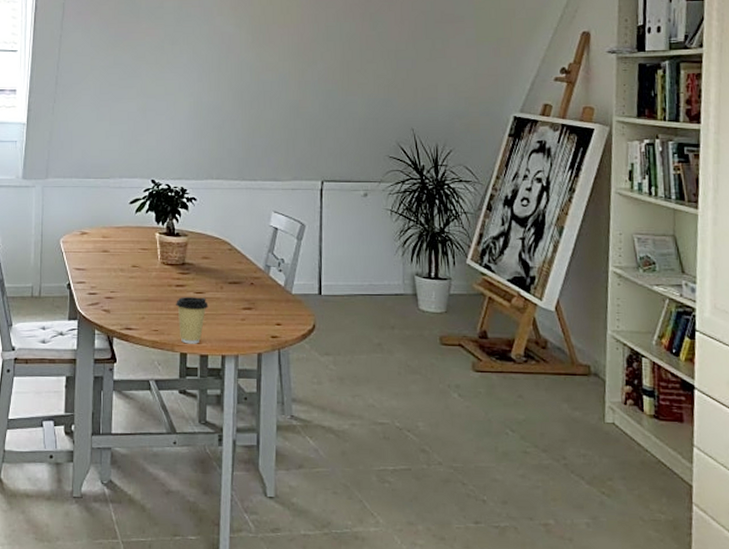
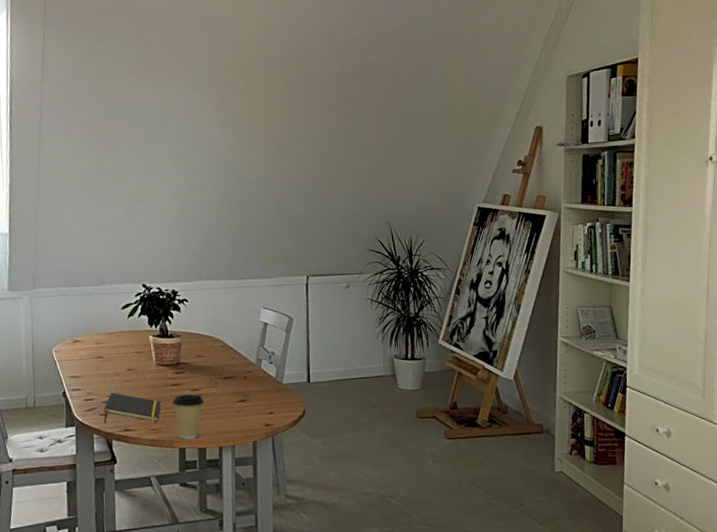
notepad: none [106,288,165,323] -> present [103,392,162,423]

